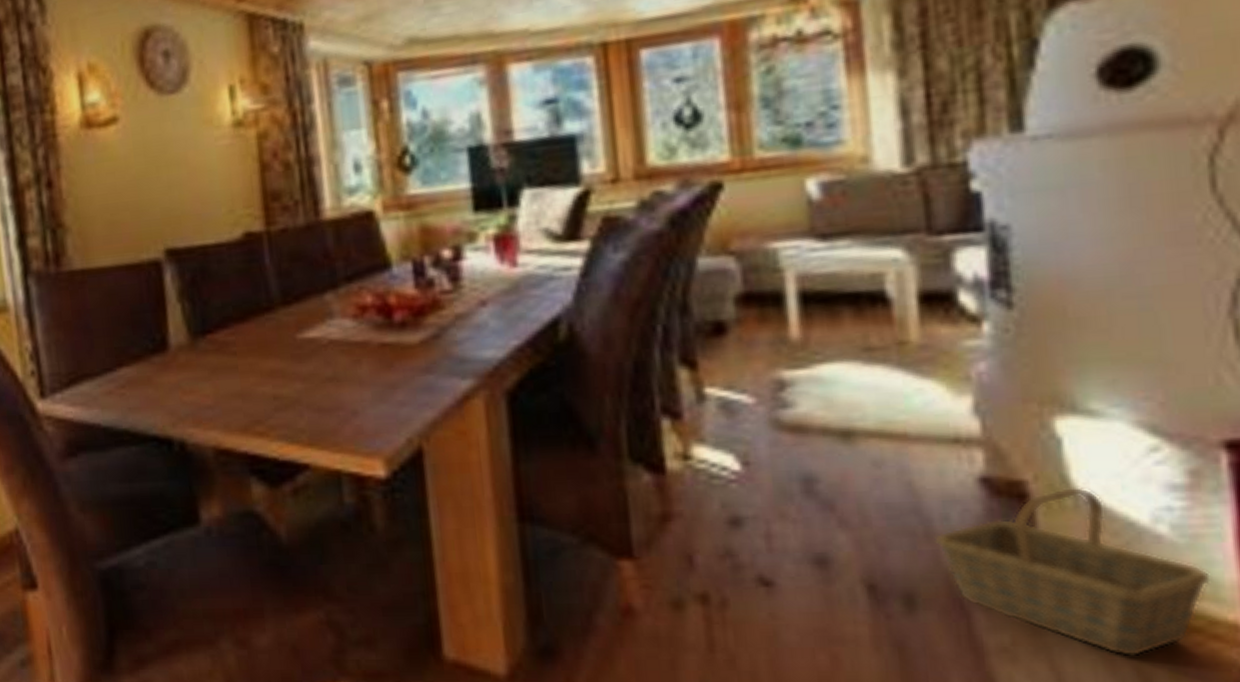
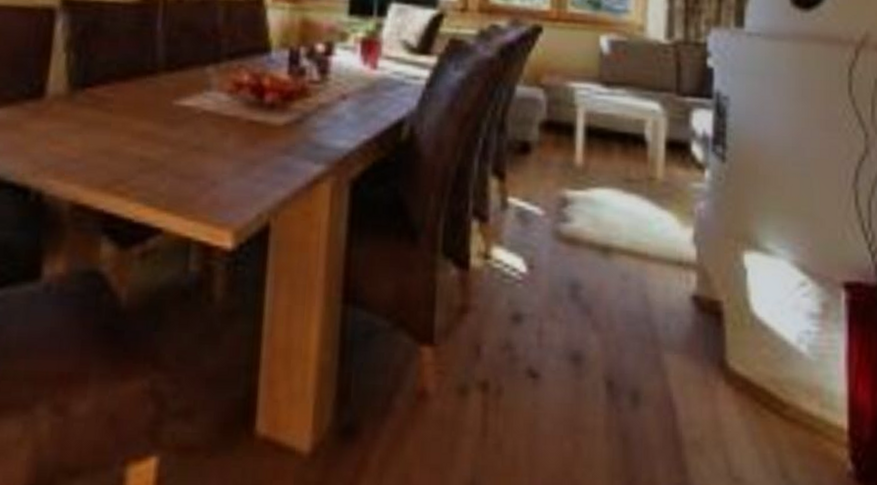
basket: present [934,486,1213,657] -> none [657,308,830,453]

